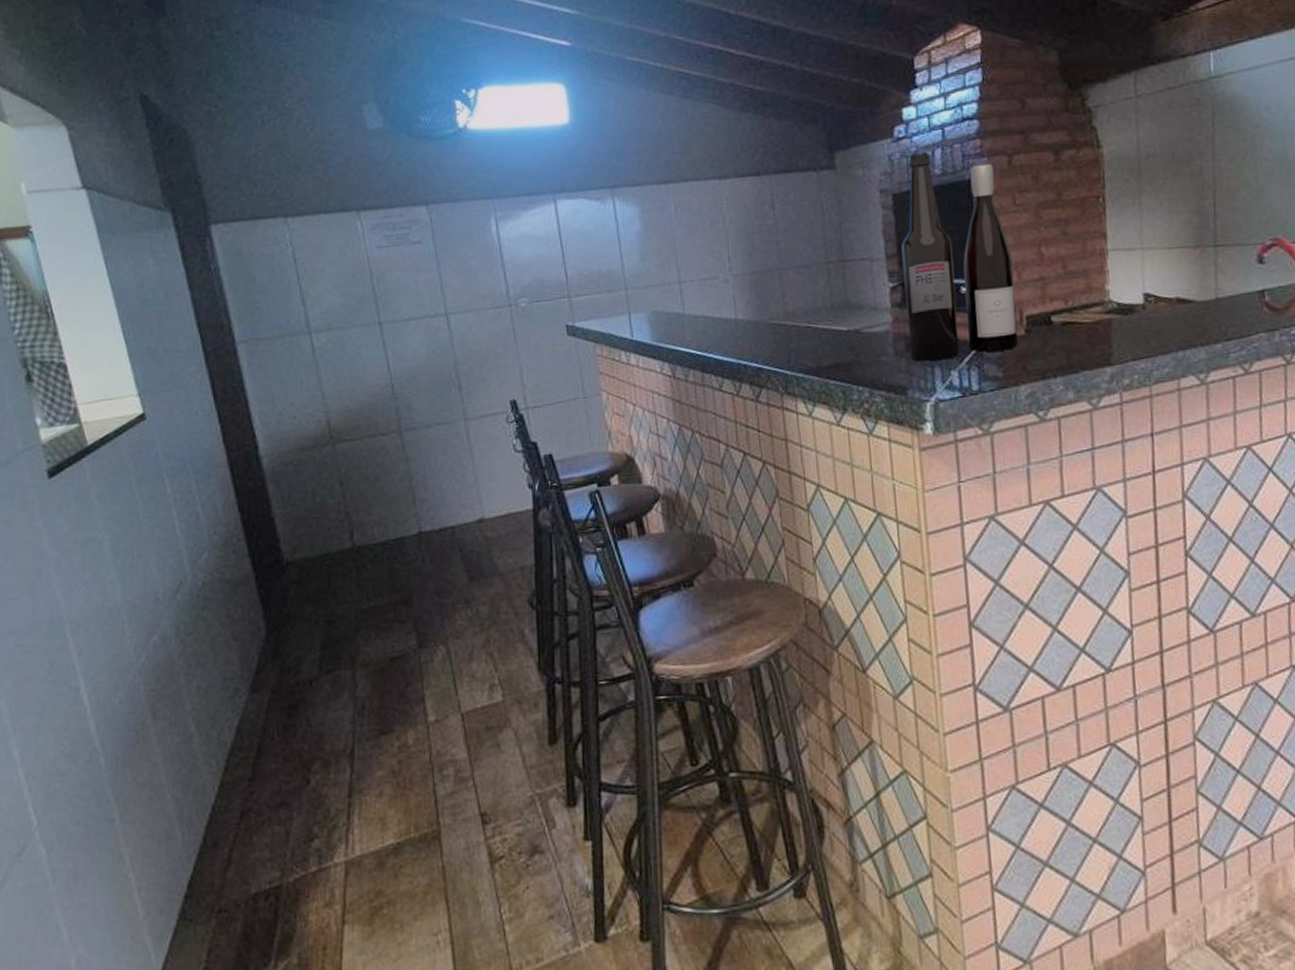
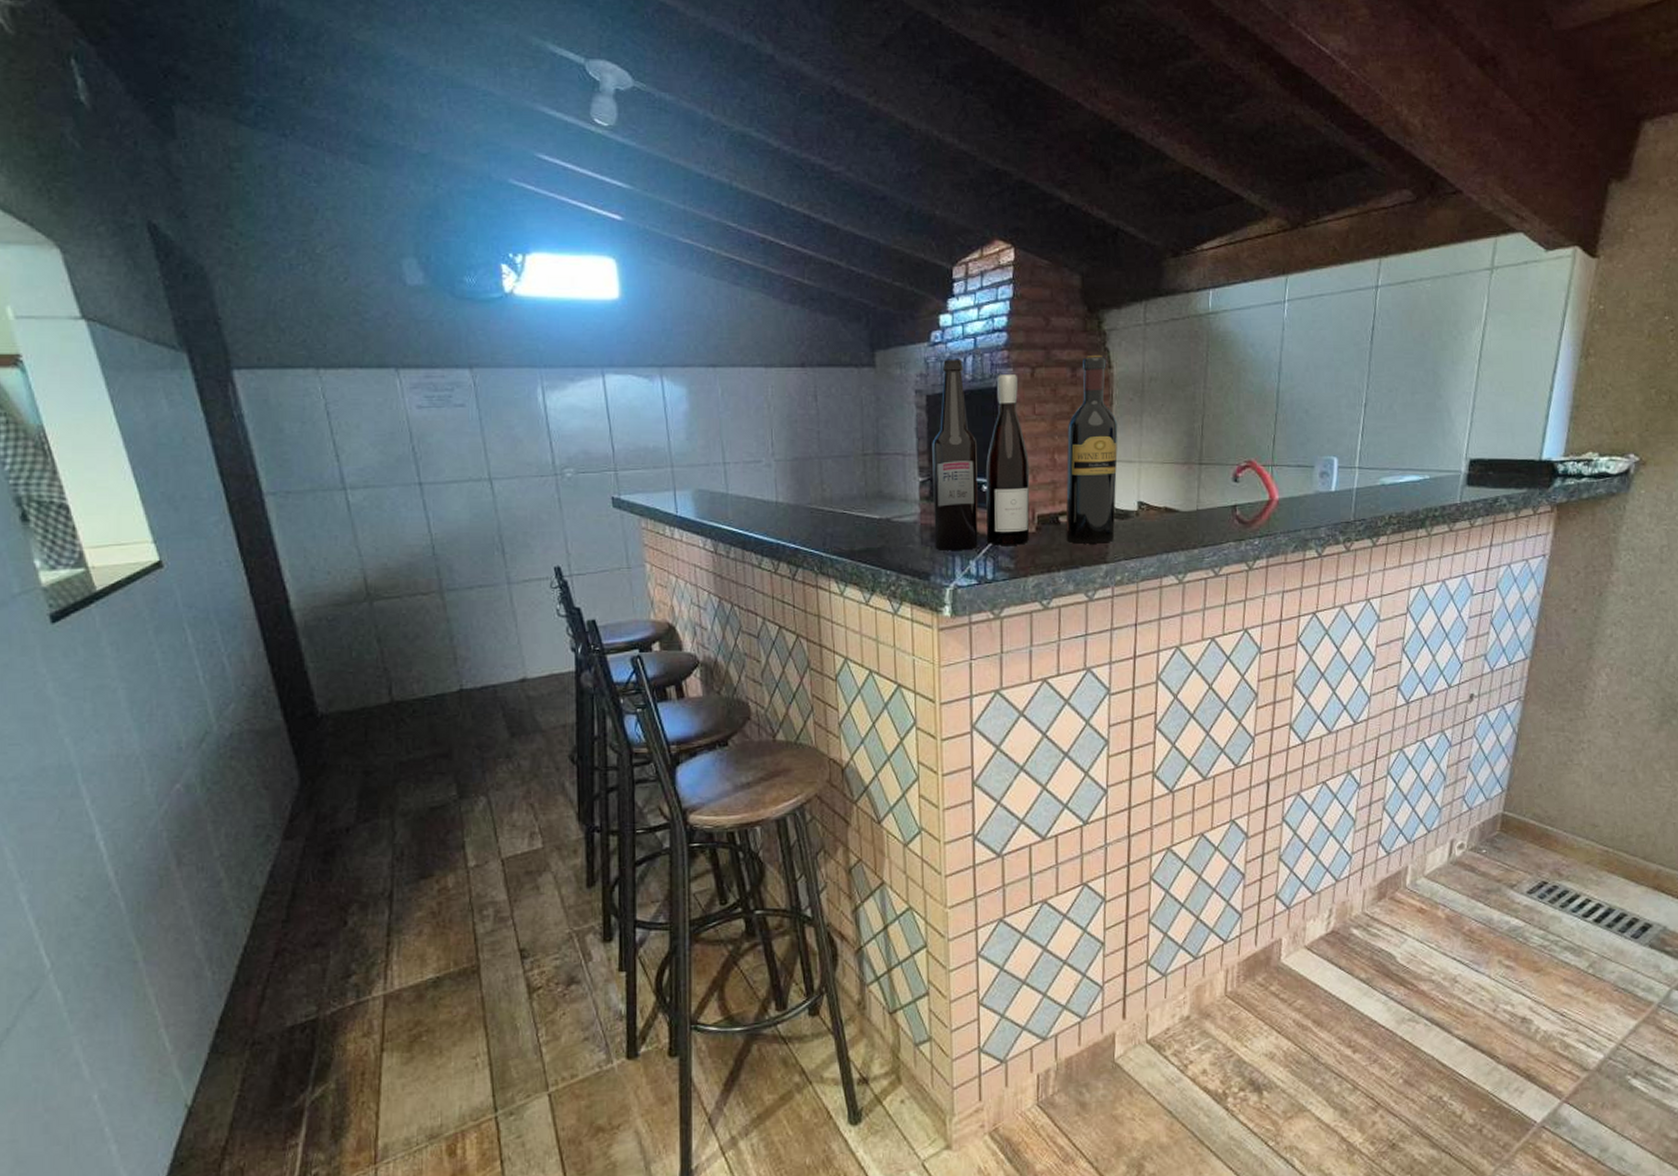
wine bottle: none [1054,134,1119,345] -> present [1065,354,1118,544]

